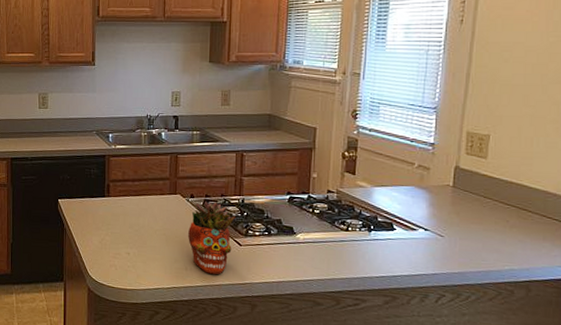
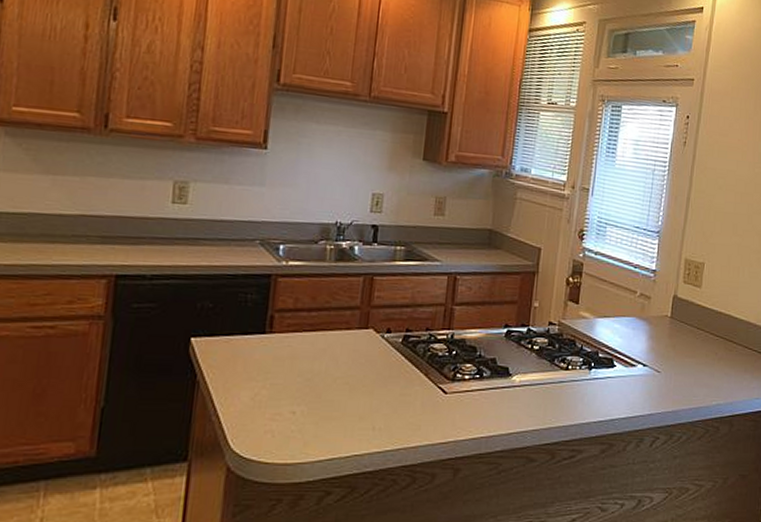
succulent planter: present [188,201,236,275] -> none [379,337,443,434]

